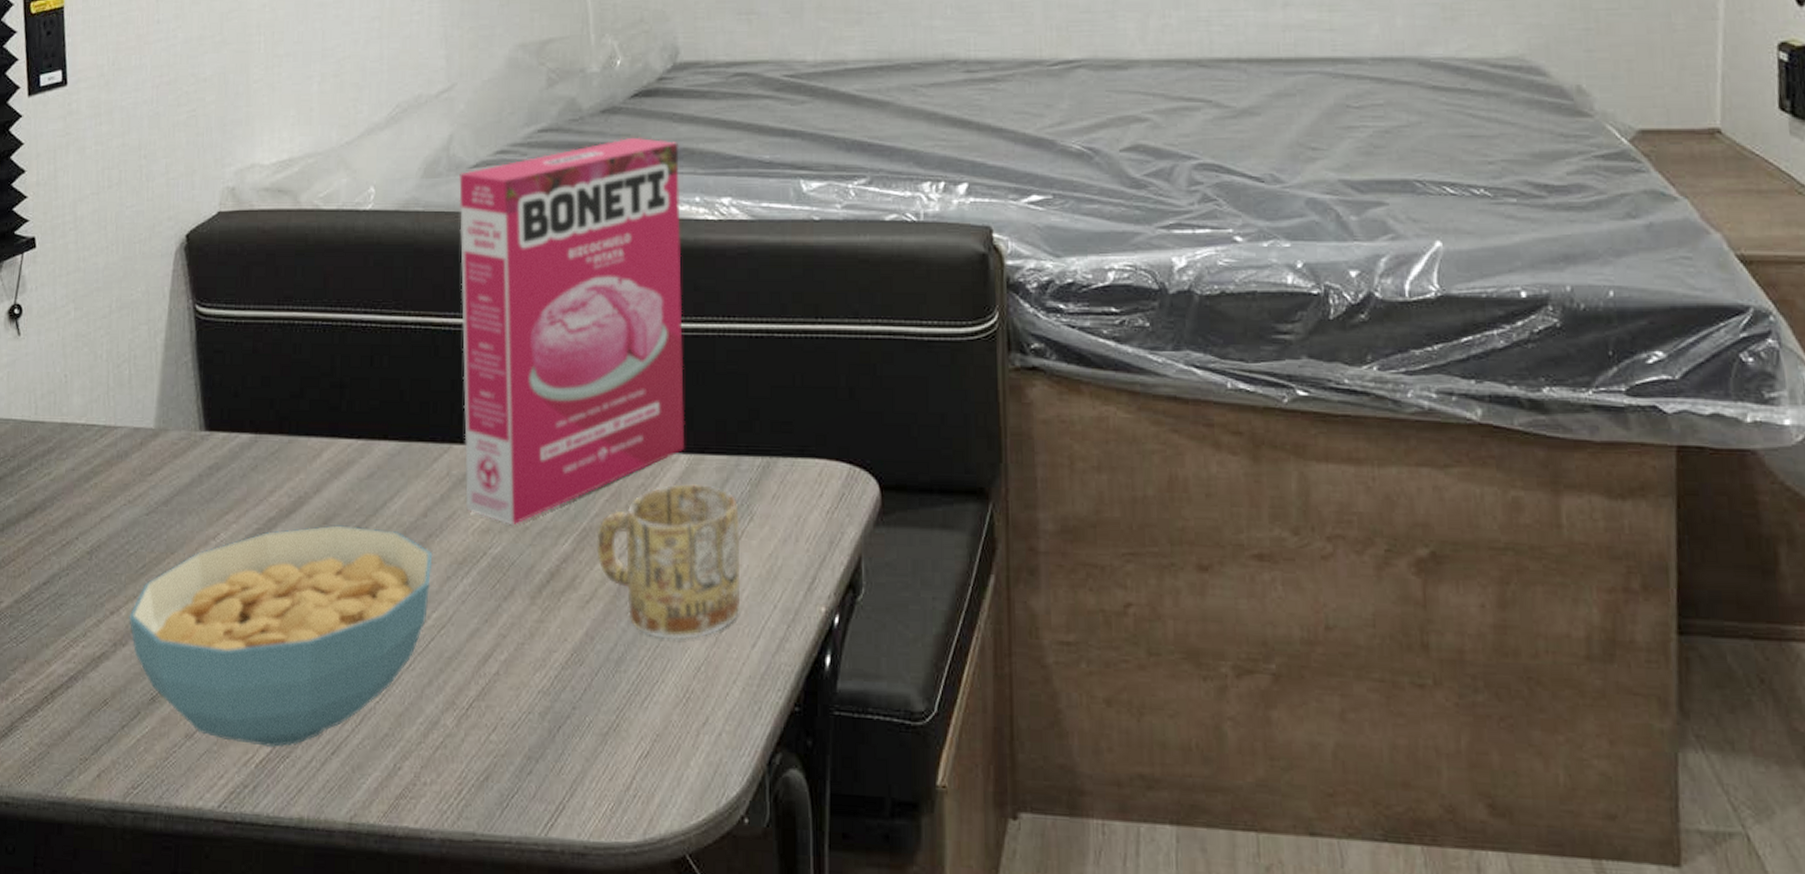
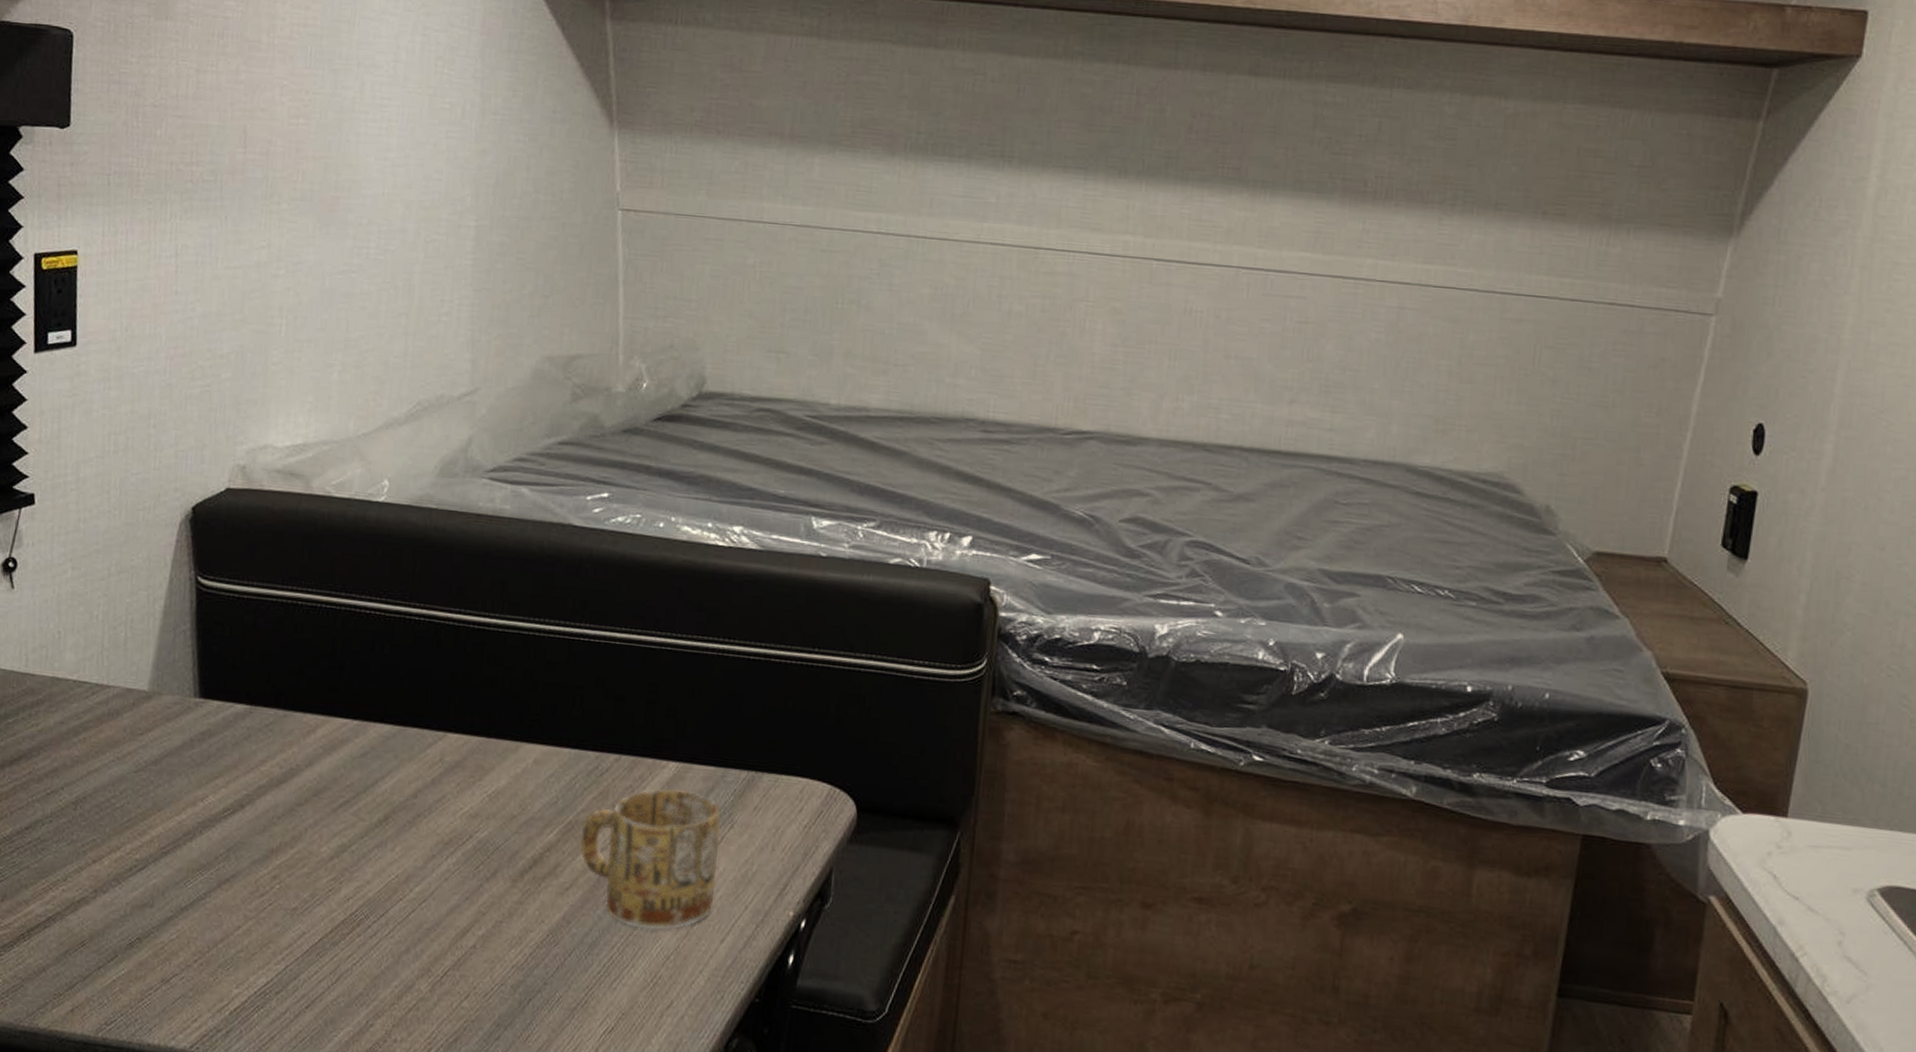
cereal bowl: present [129,525,433,748] -> none [111,797,420,998]
cereal box: present [459,137,685,526] -> none [456,459,697,813]

